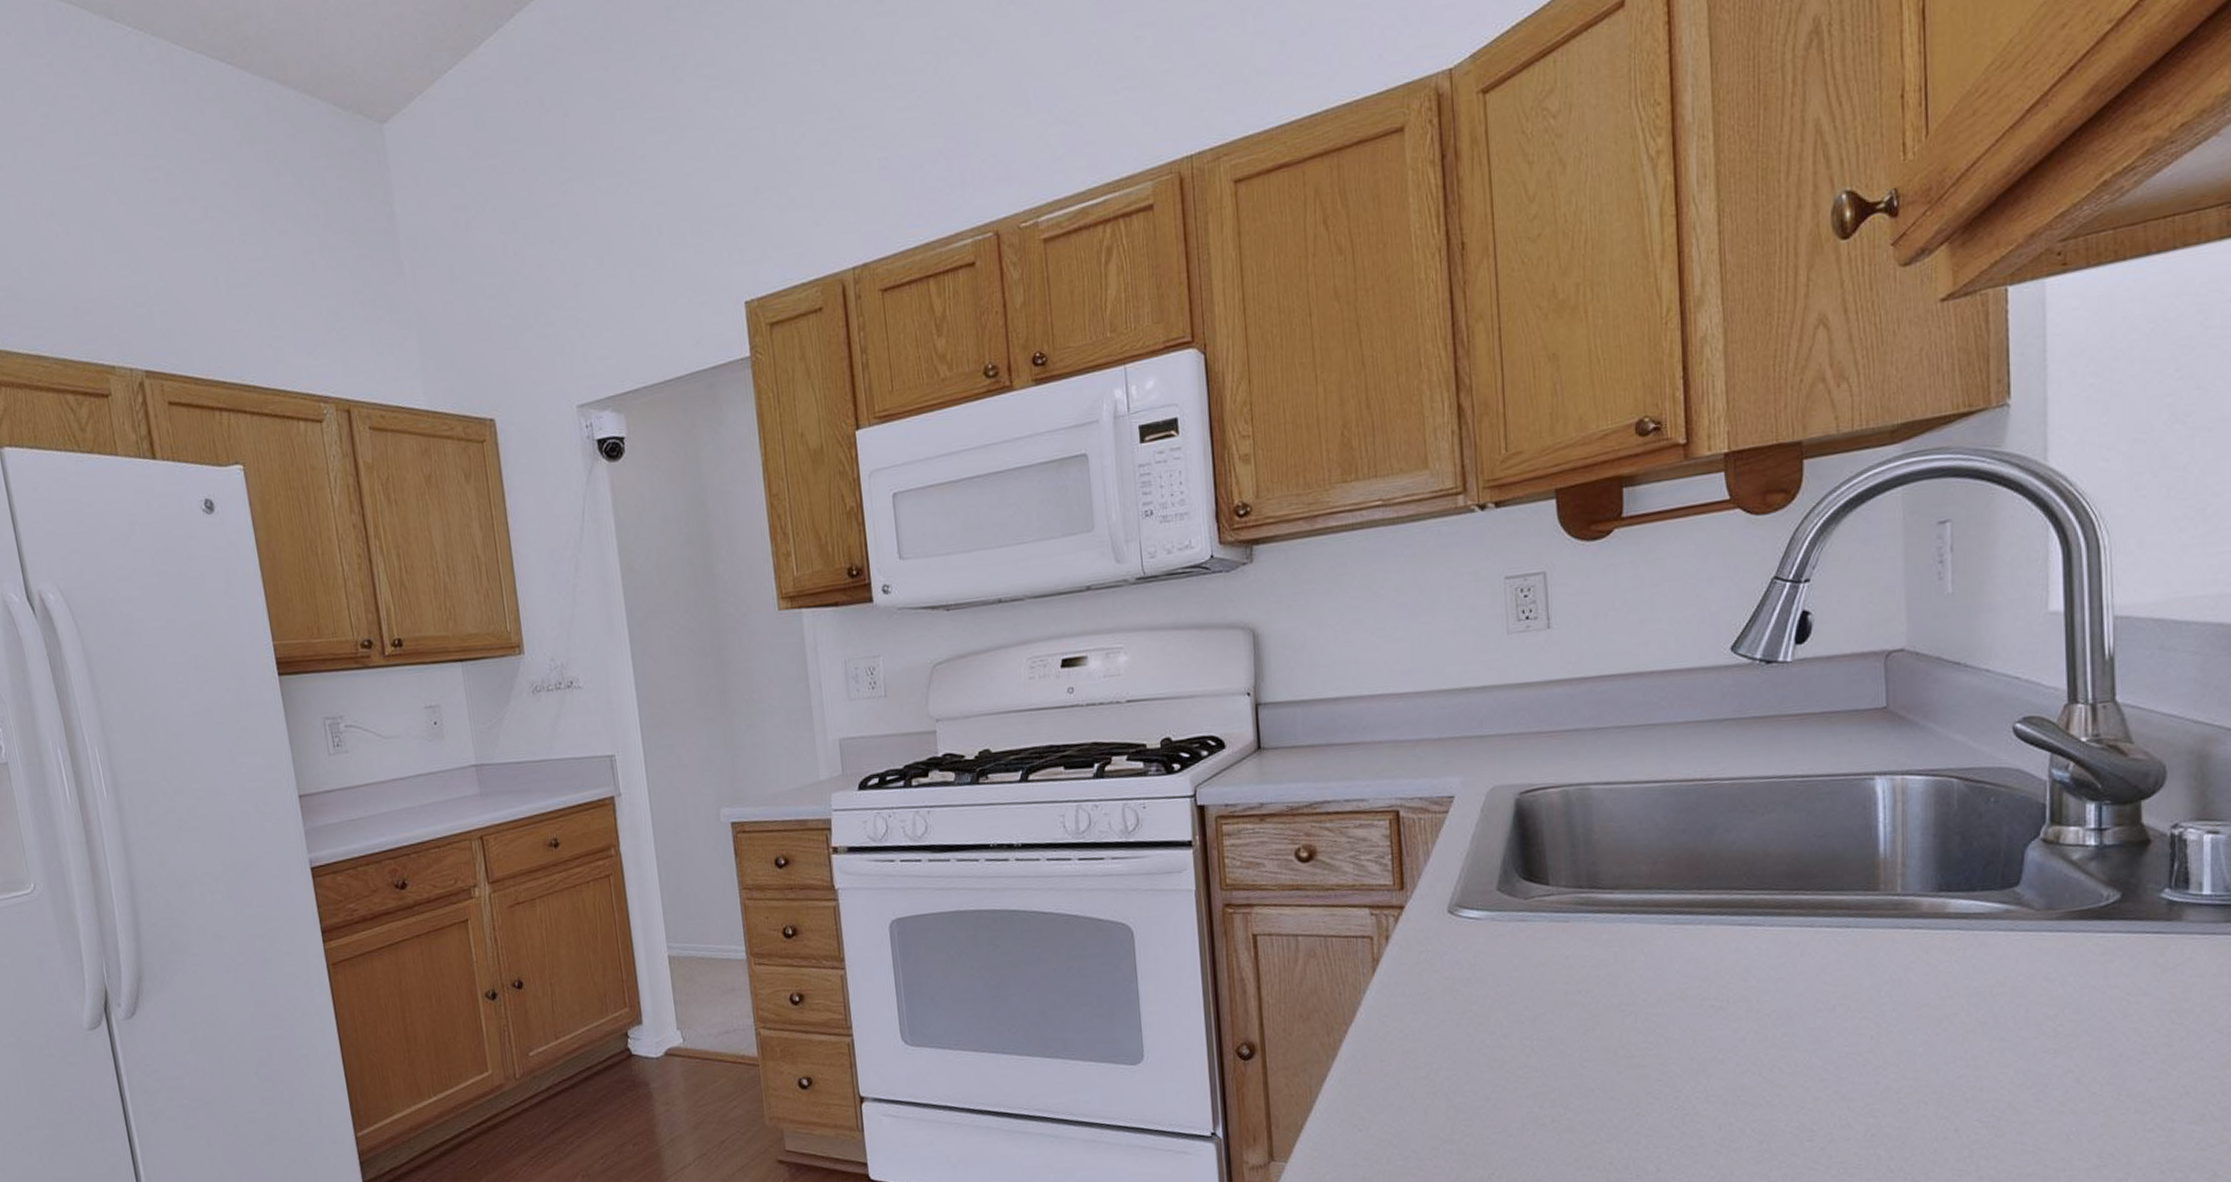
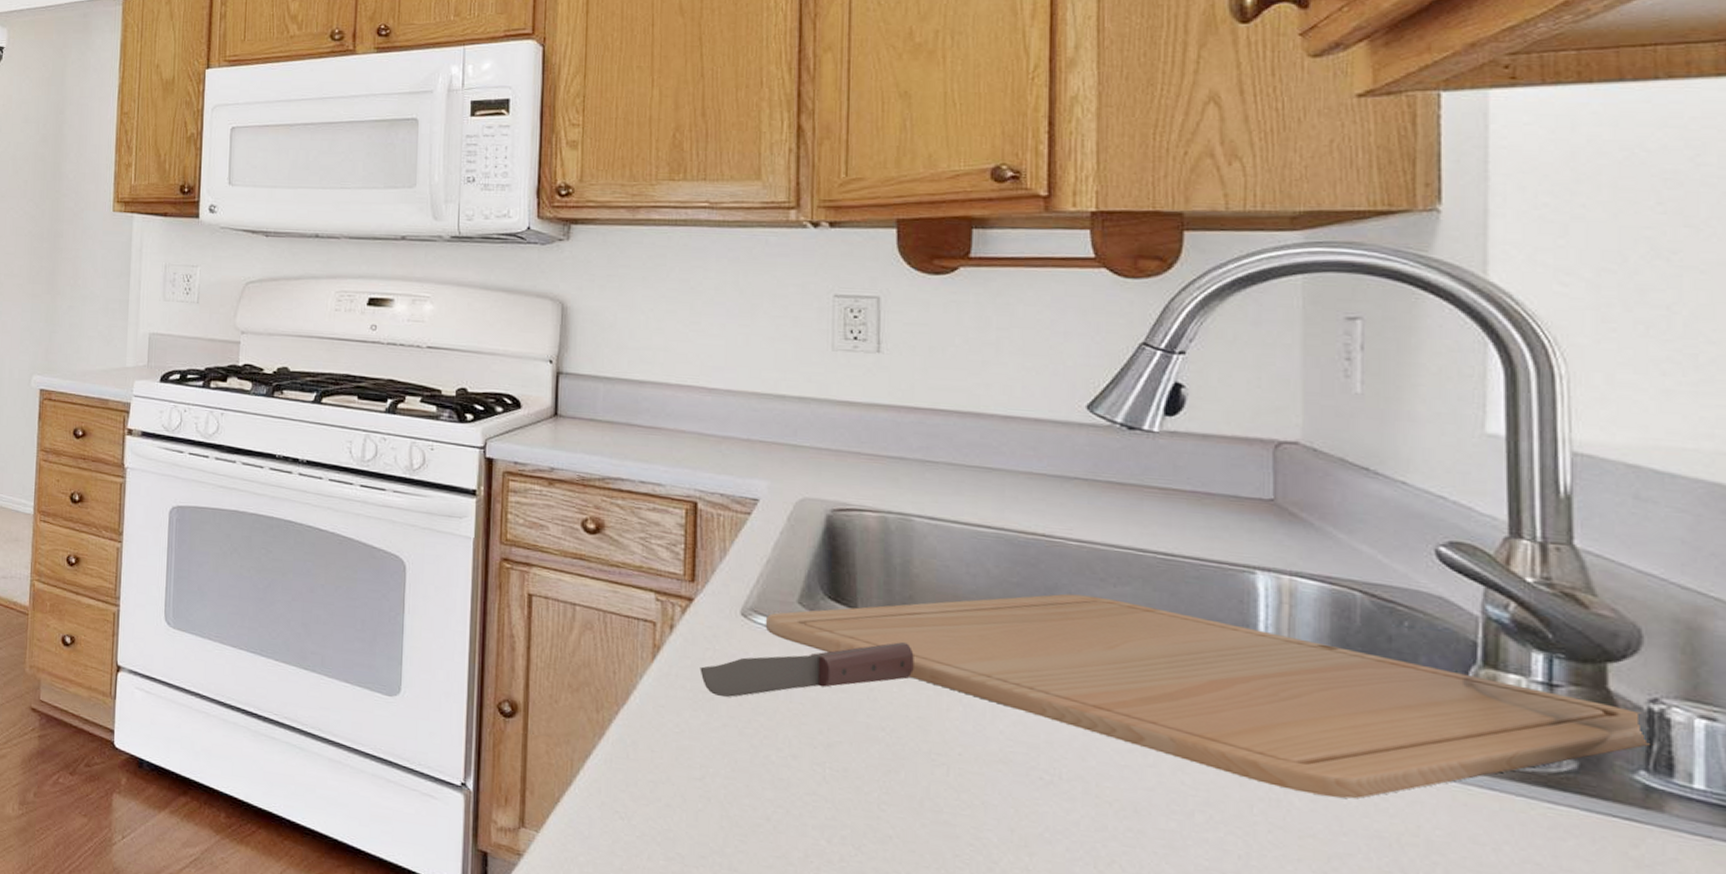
kitchen knife: none [1416,907,1601,995] -> present [700,642,914,698]
chopping board: none [1469,827,2175,969] -> present [765,593,1654,799]

